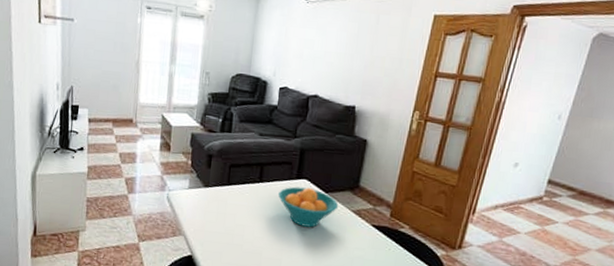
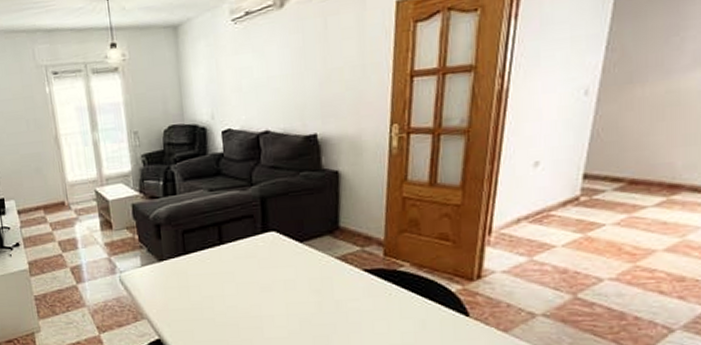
fruit bowl: present [278,186,339,228] -> none [244,240,319,286]

